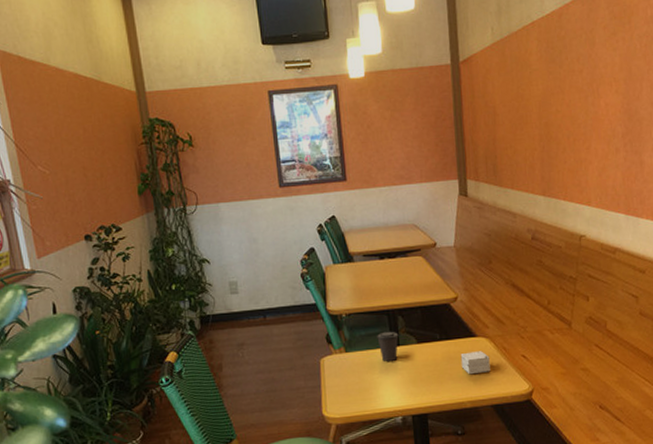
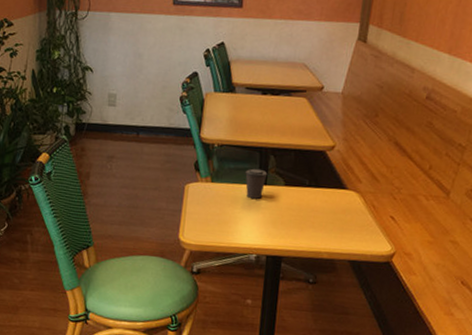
small box: present [460,351,490,375] -> none [325,203,356,227]

